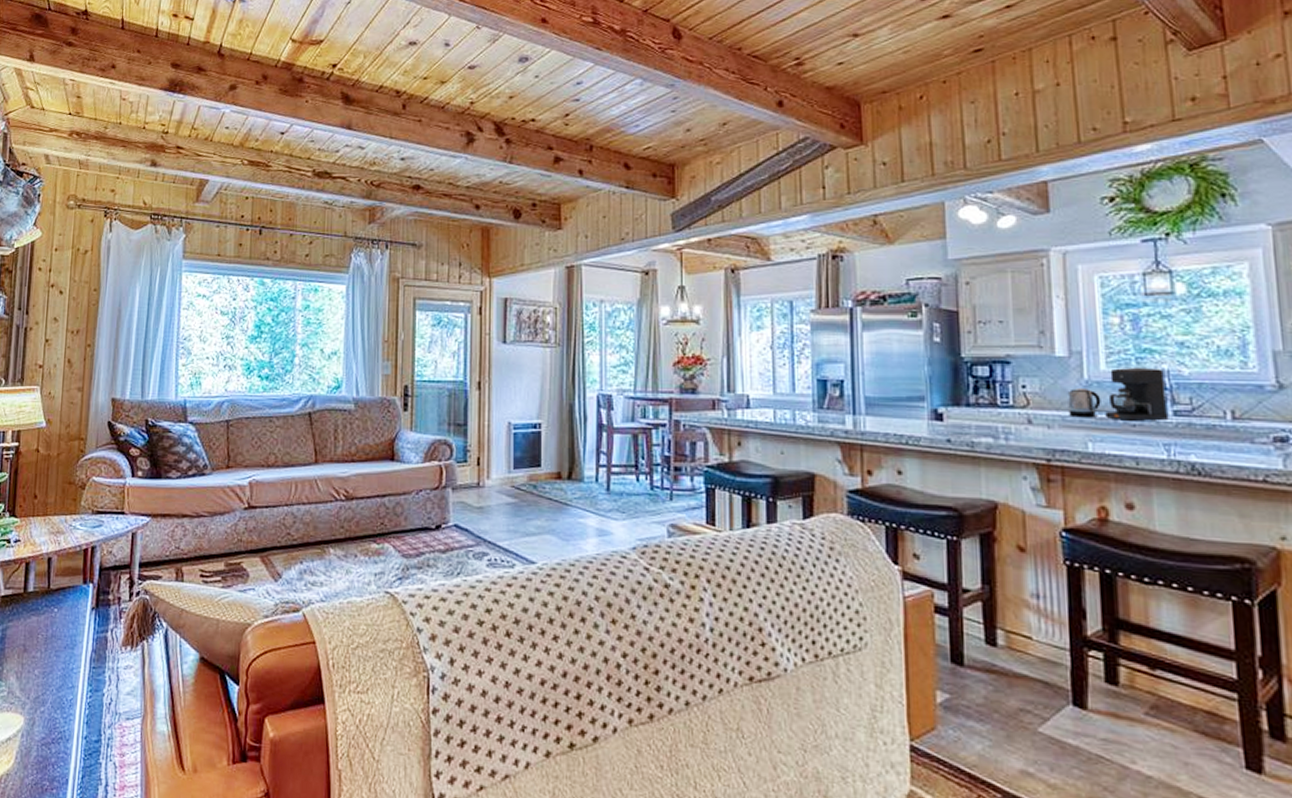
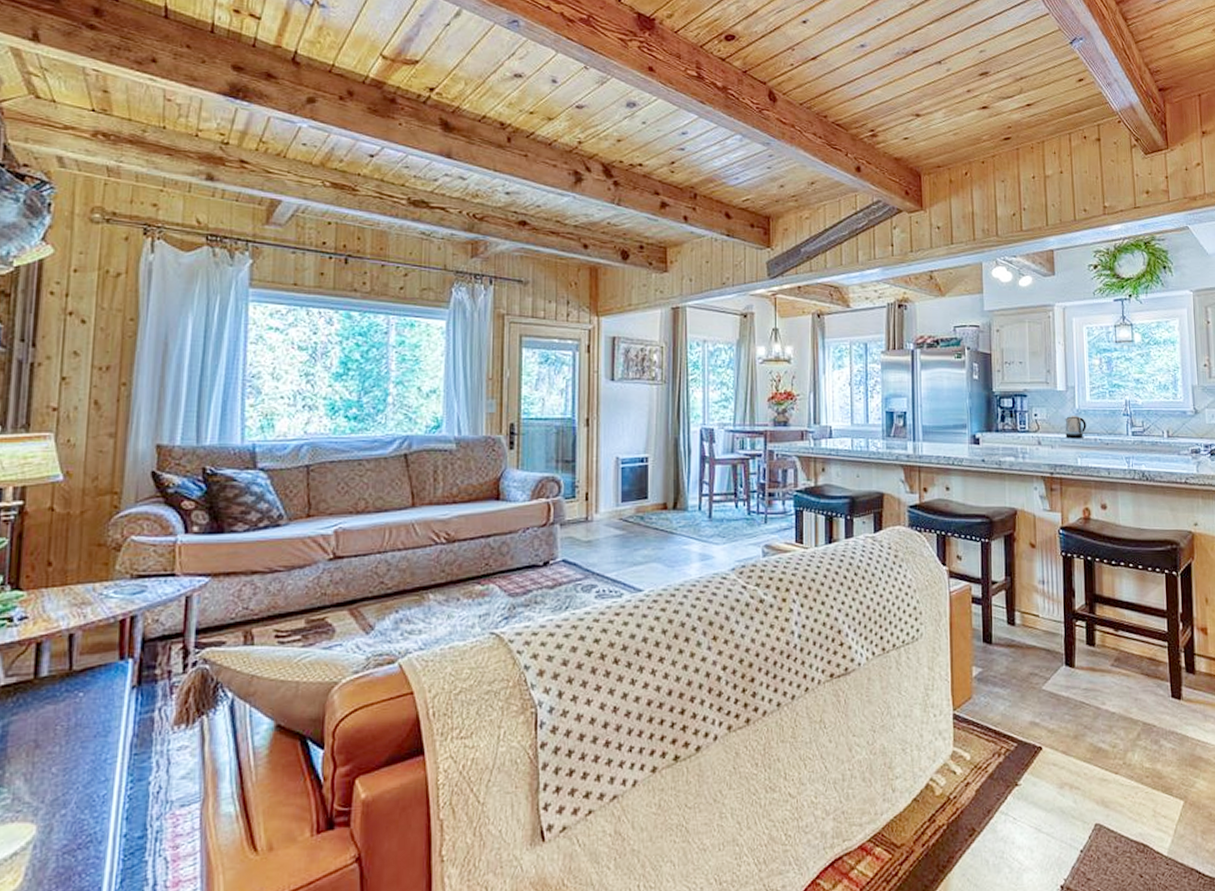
coffee maker: present [1105,367,1169,422] -> none [1089,398,1129,442]

